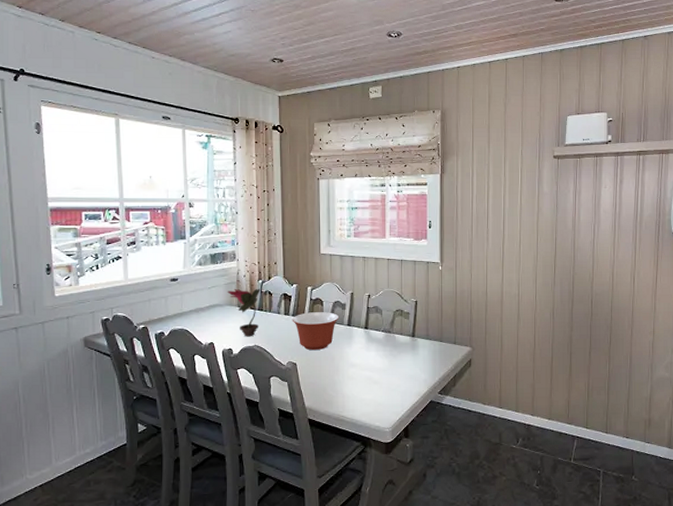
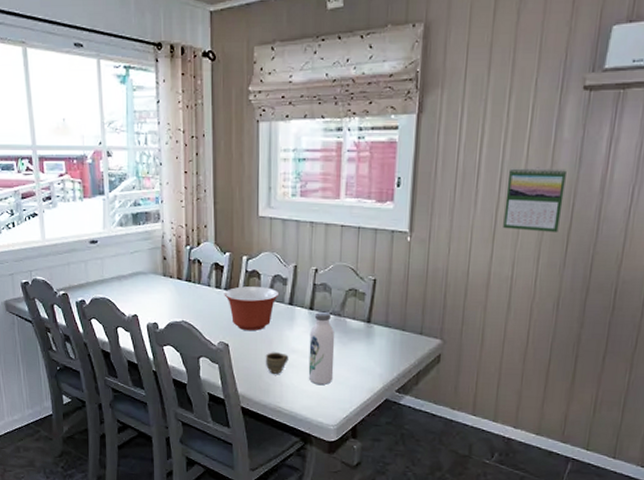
potted flower: present [227,288,261,337] -> none [151,254,189,311]
cup: none [328,367,349,387] -> present [265,352,289,374]
water bottle: none [366,329,387,393] -> present [308,311,335,385]
calendar: none [509,212,549,259] -> present [503,167,567,232]

